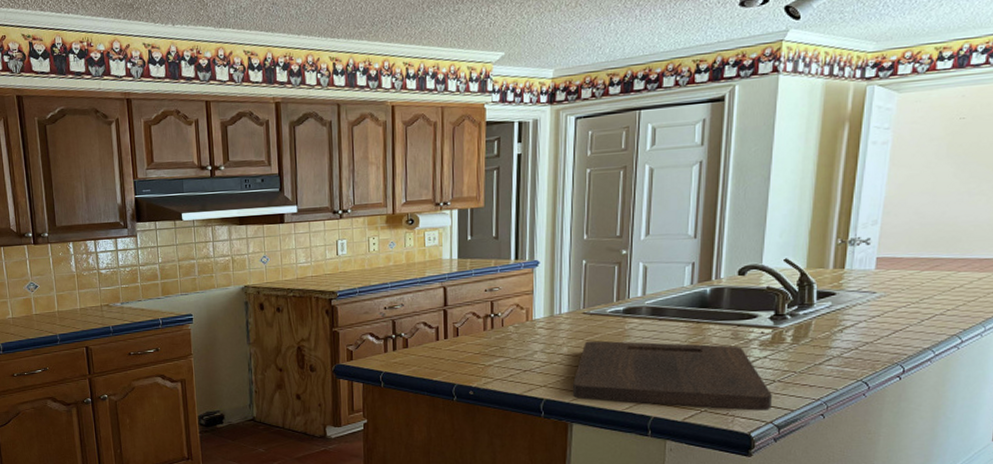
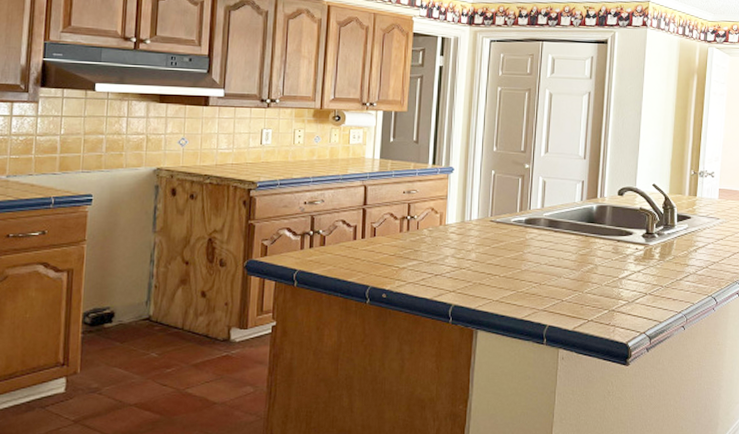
cutting board: present [572,340,772,411] -> none [478,248,644,321]

